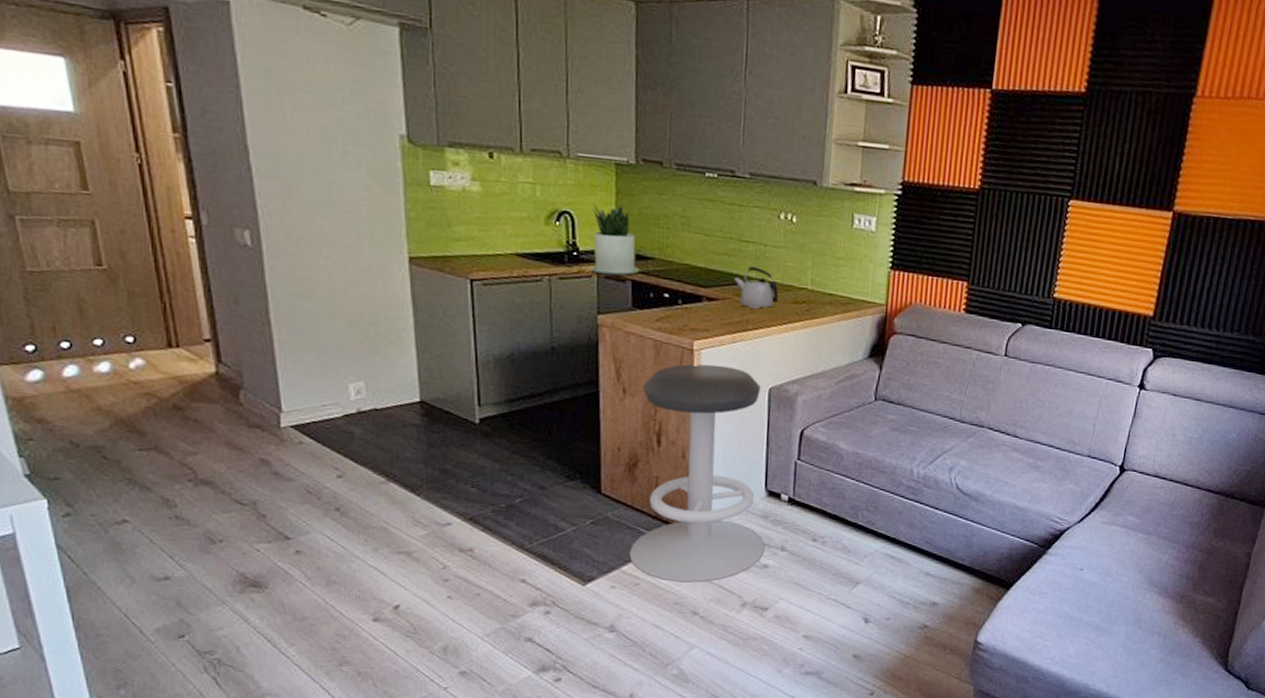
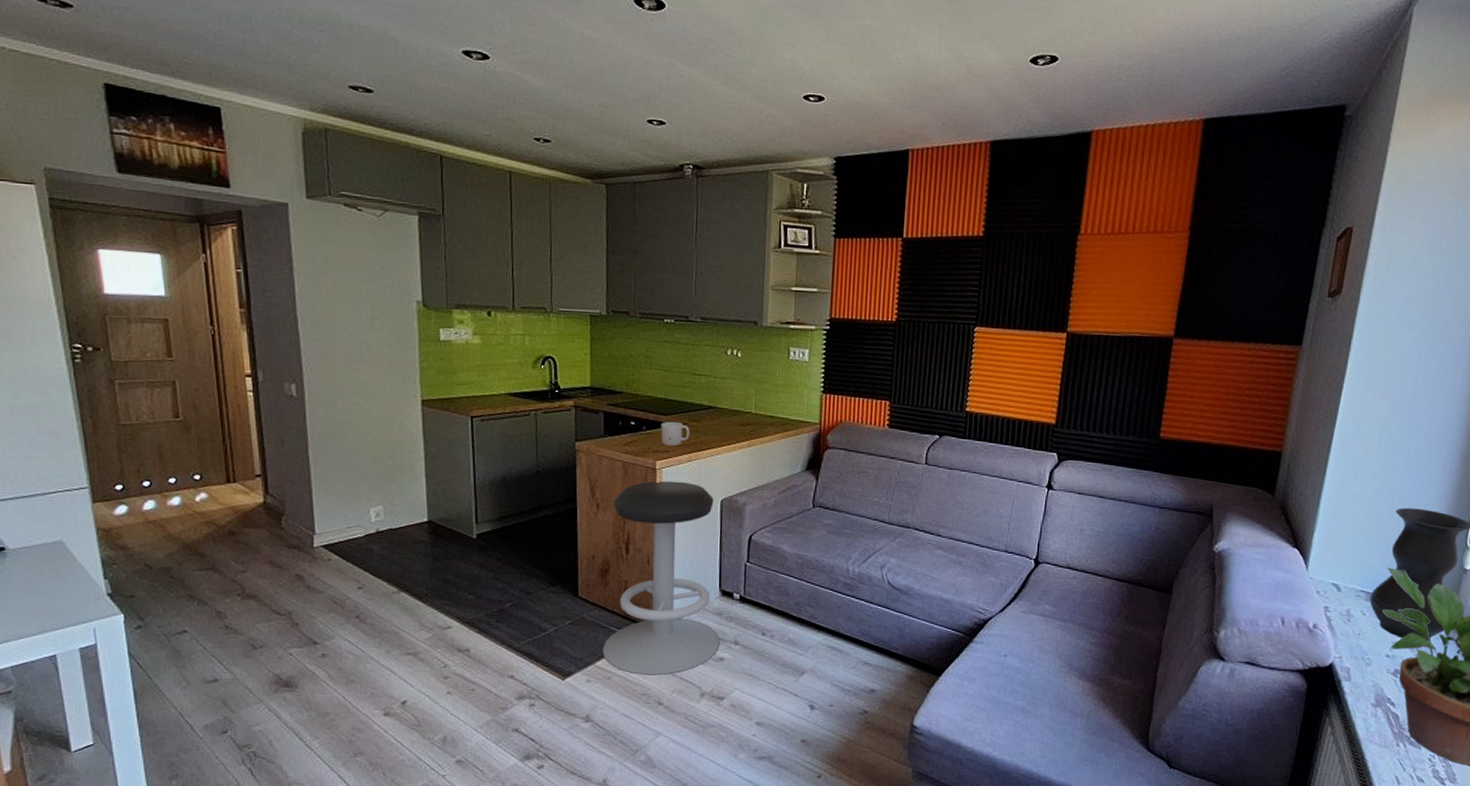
planter: present [591,204,640,277] -> none [570,349,611,409]
mug: none [699,295,734,325] -> present [660,421,690,447]
kettle: present [734,265,779,310] -> none [689,395,728,432]

